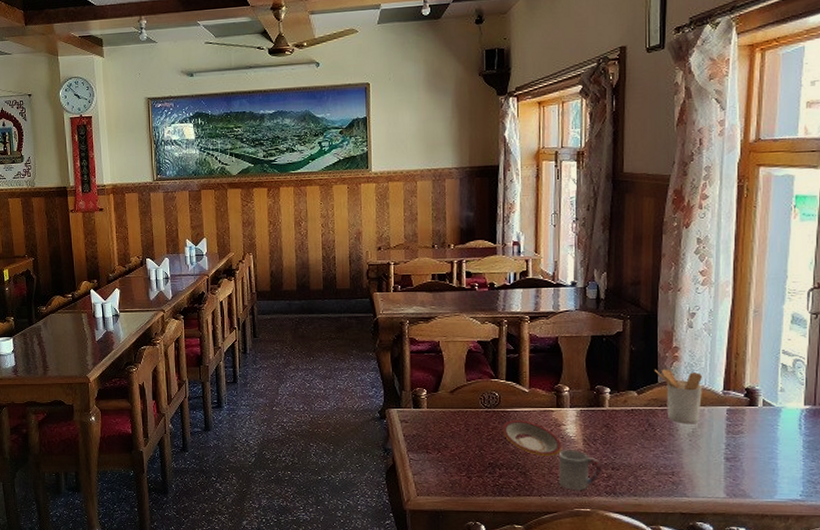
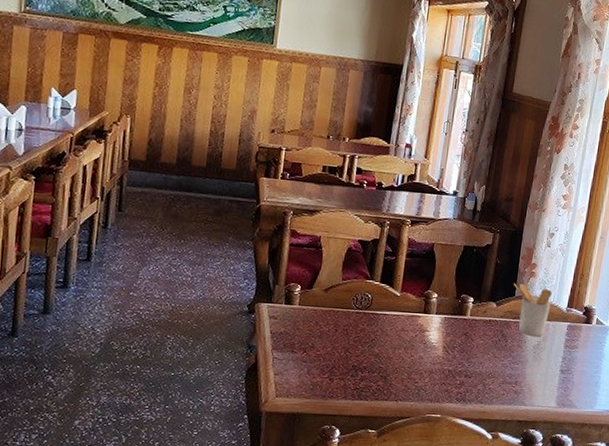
plate: present [502,420,562,456] -> none [370,323,424,361]
cup: present [558,450,602,490] -> none [415,355,456,396]

